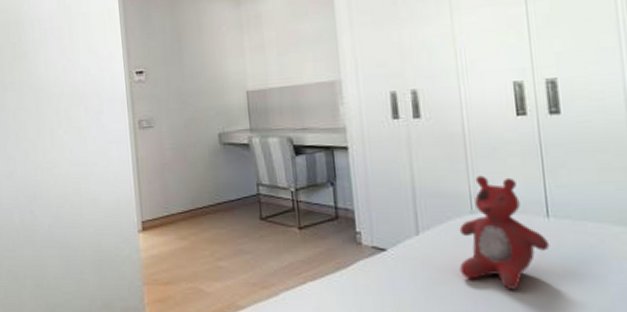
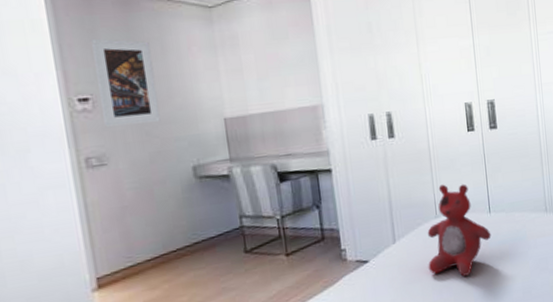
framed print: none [147,22,195,96] -> present [92,39,161,128]

